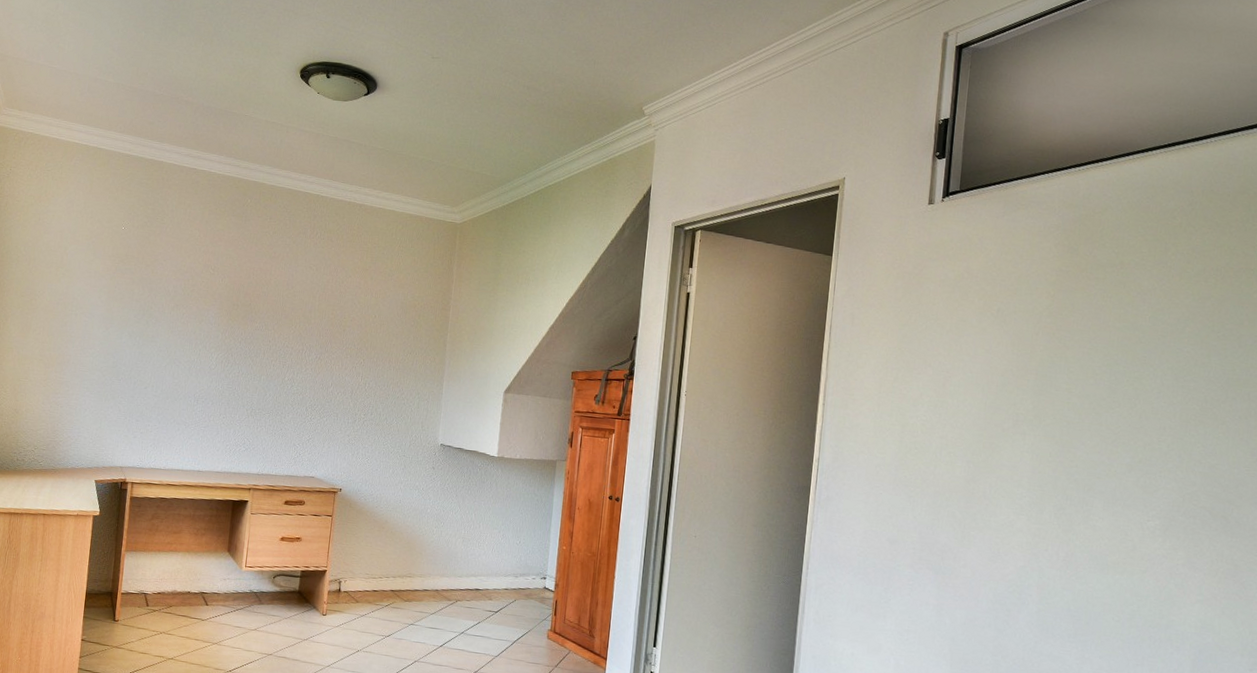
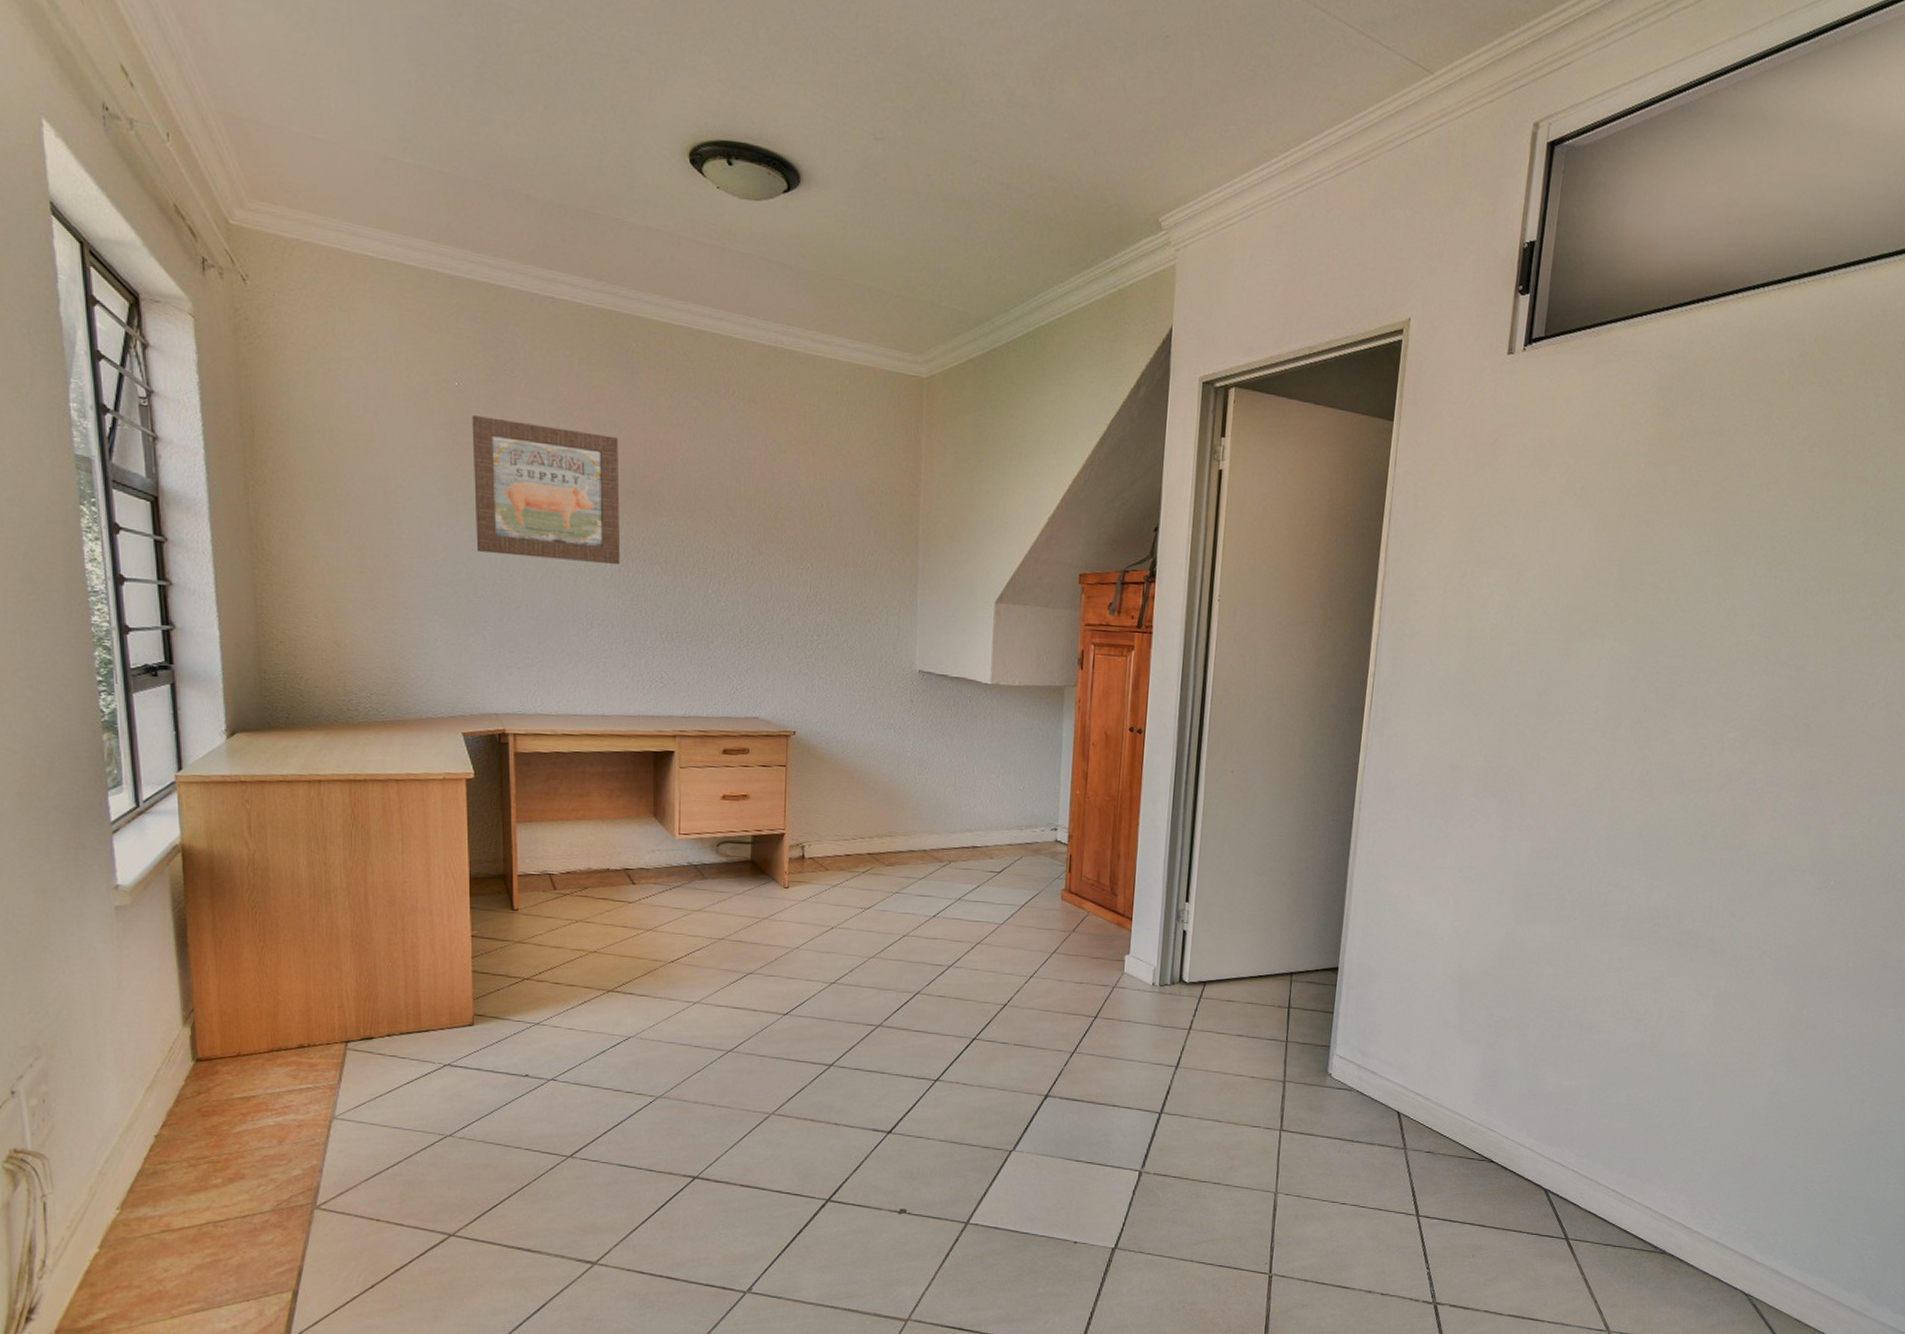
wall art: none [122,250,231,357] -> present [472,416,621,564]

